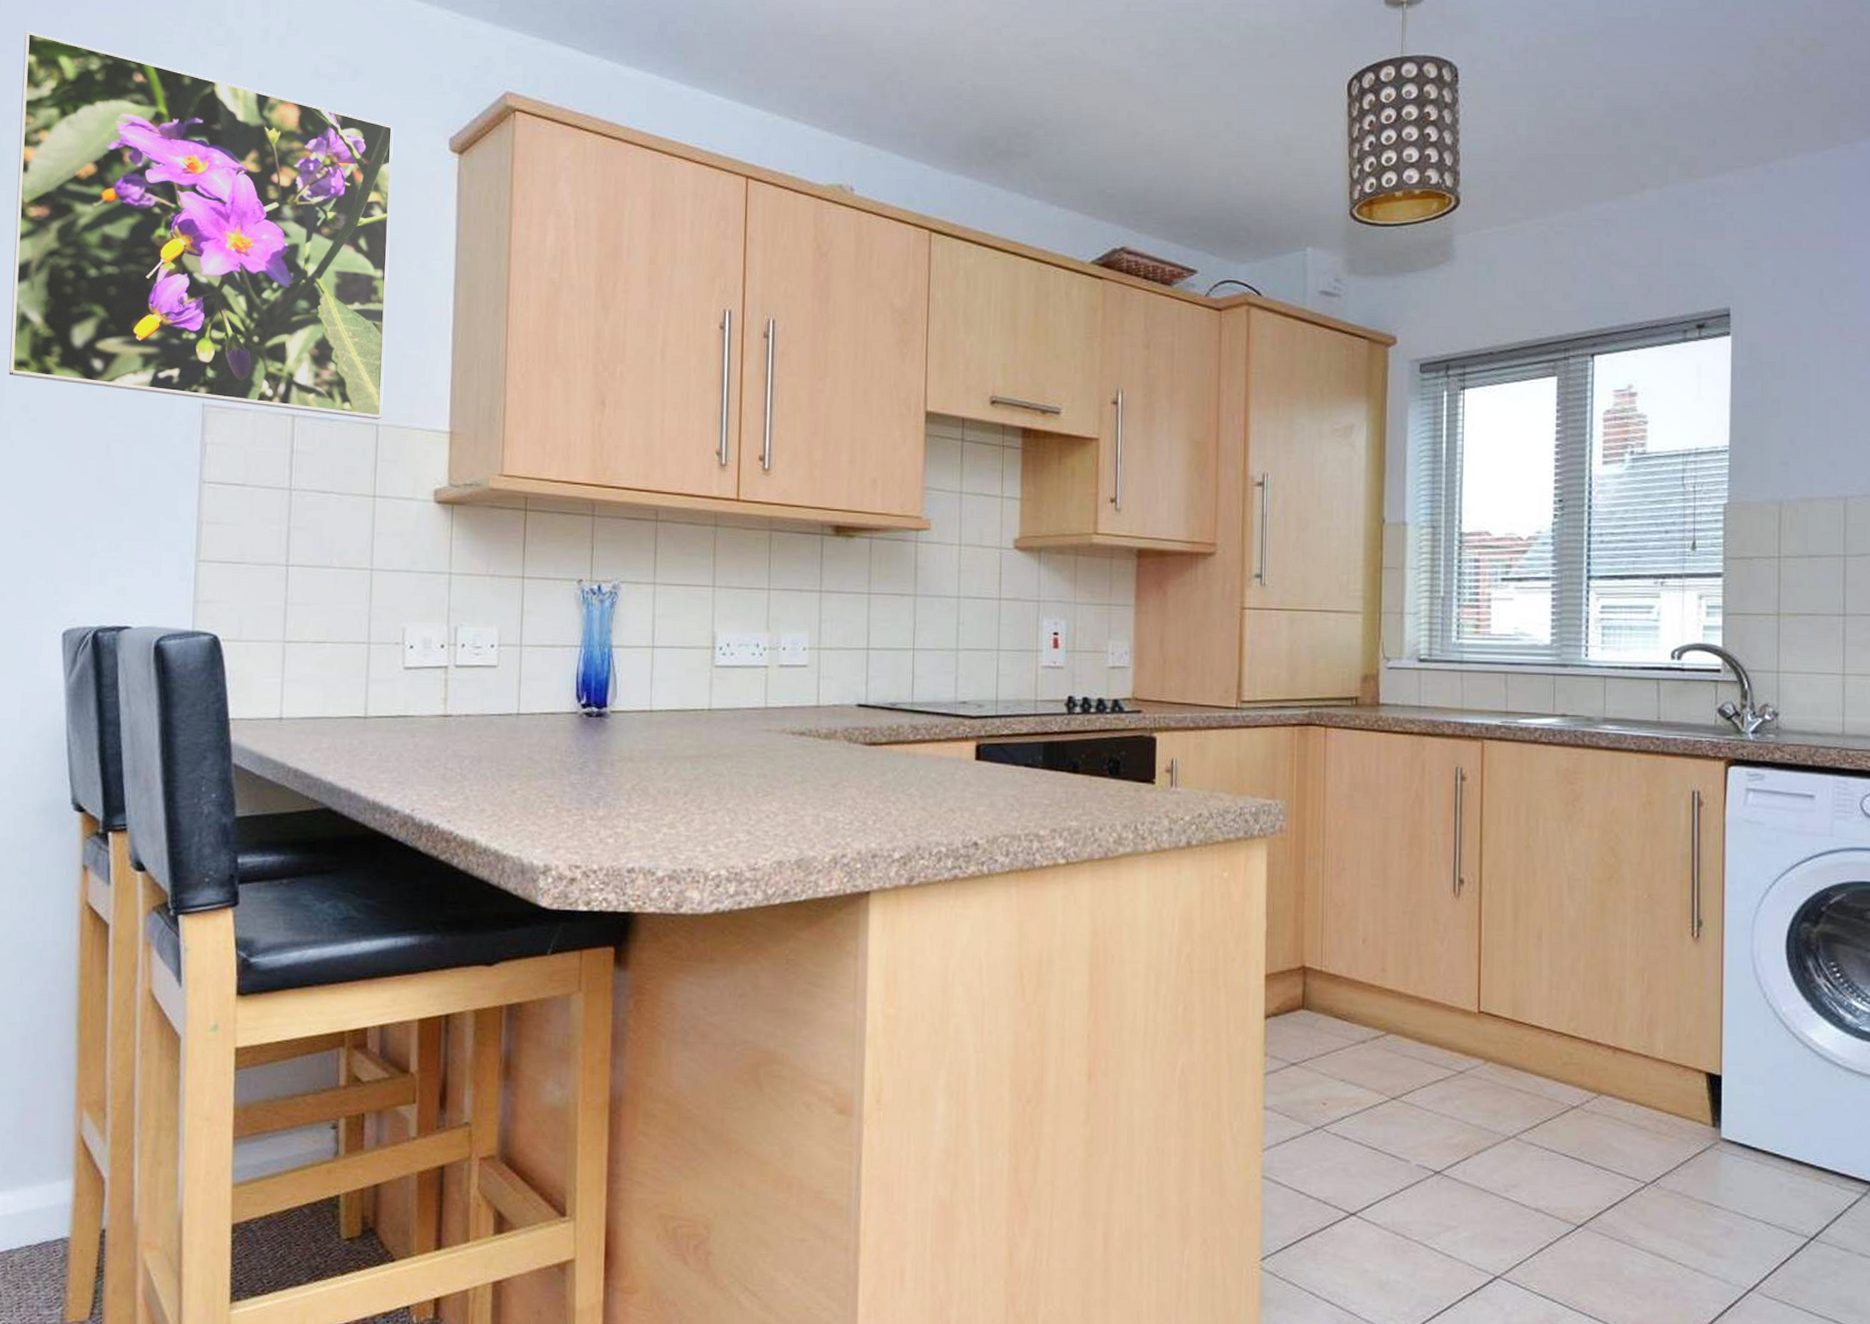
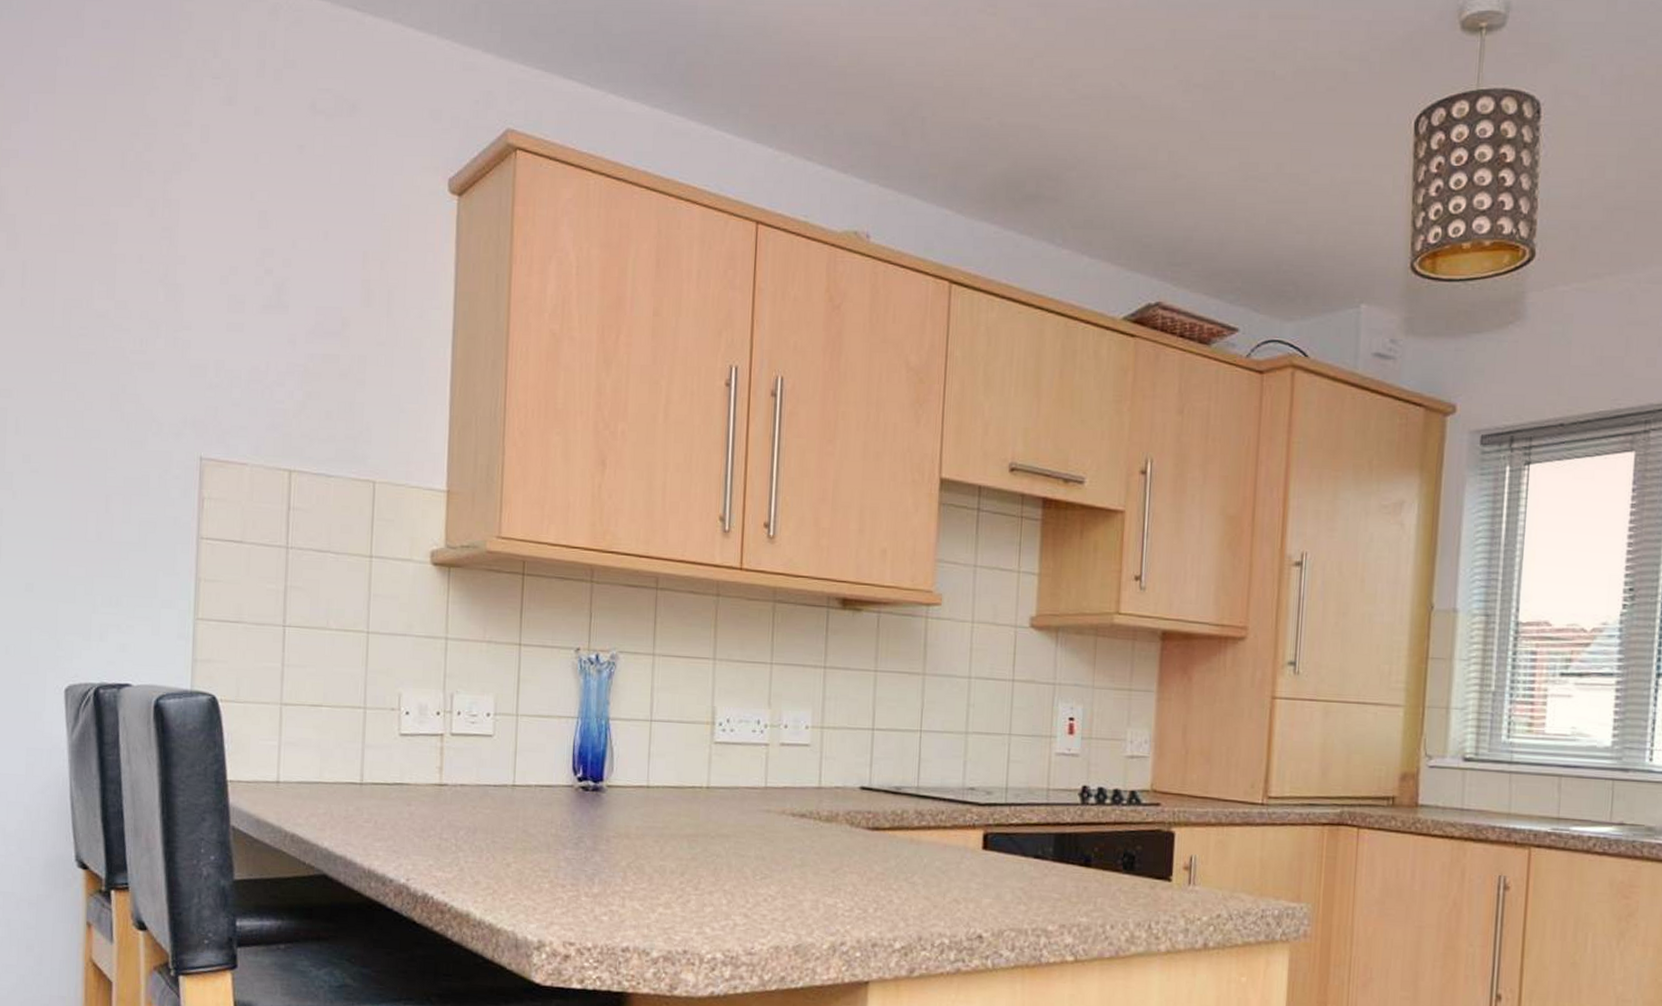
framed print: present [9,31,394,420] -> none [10,63,392,477]

